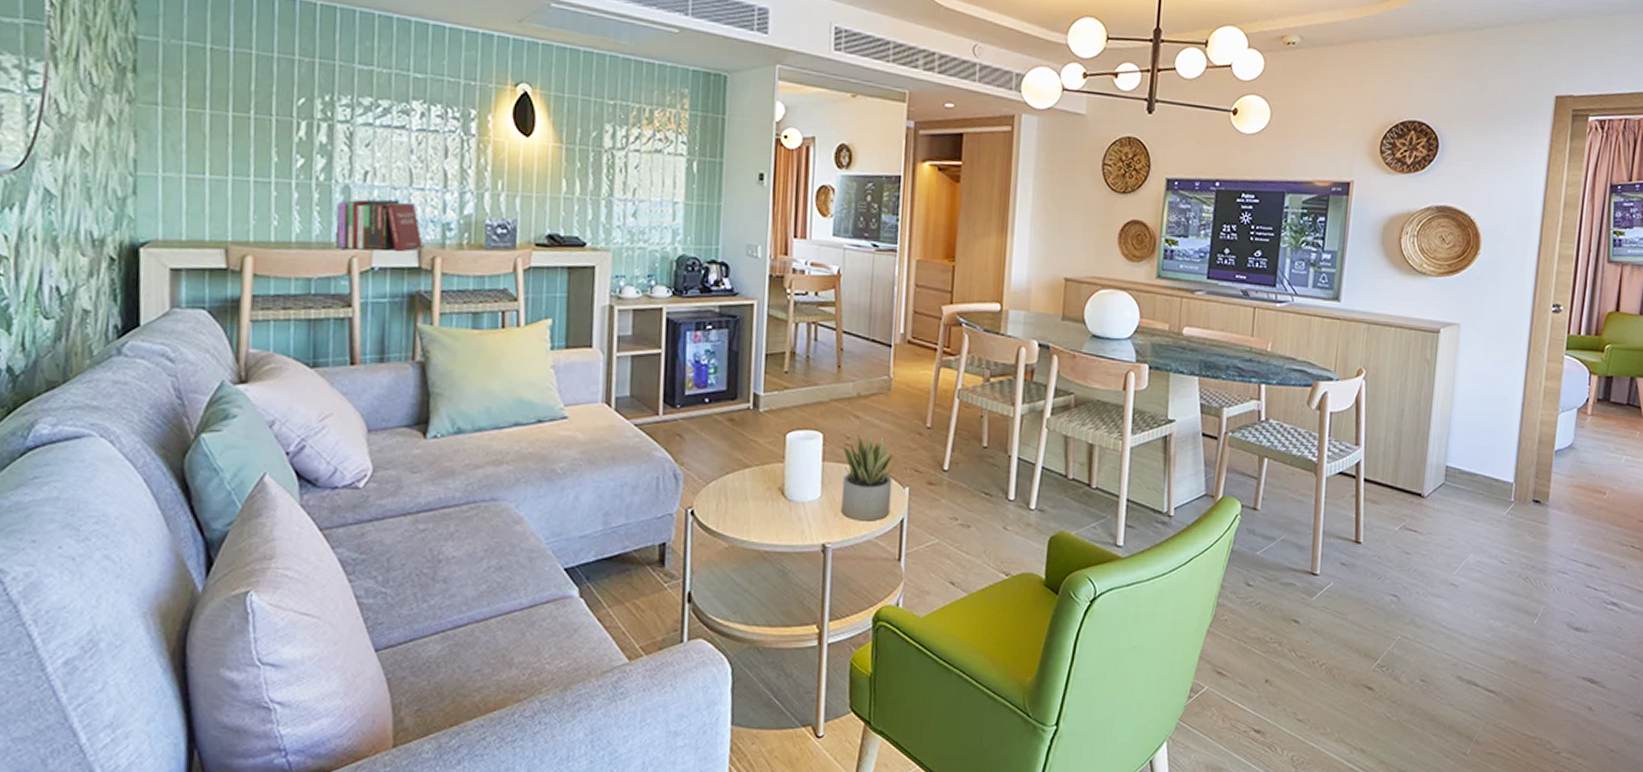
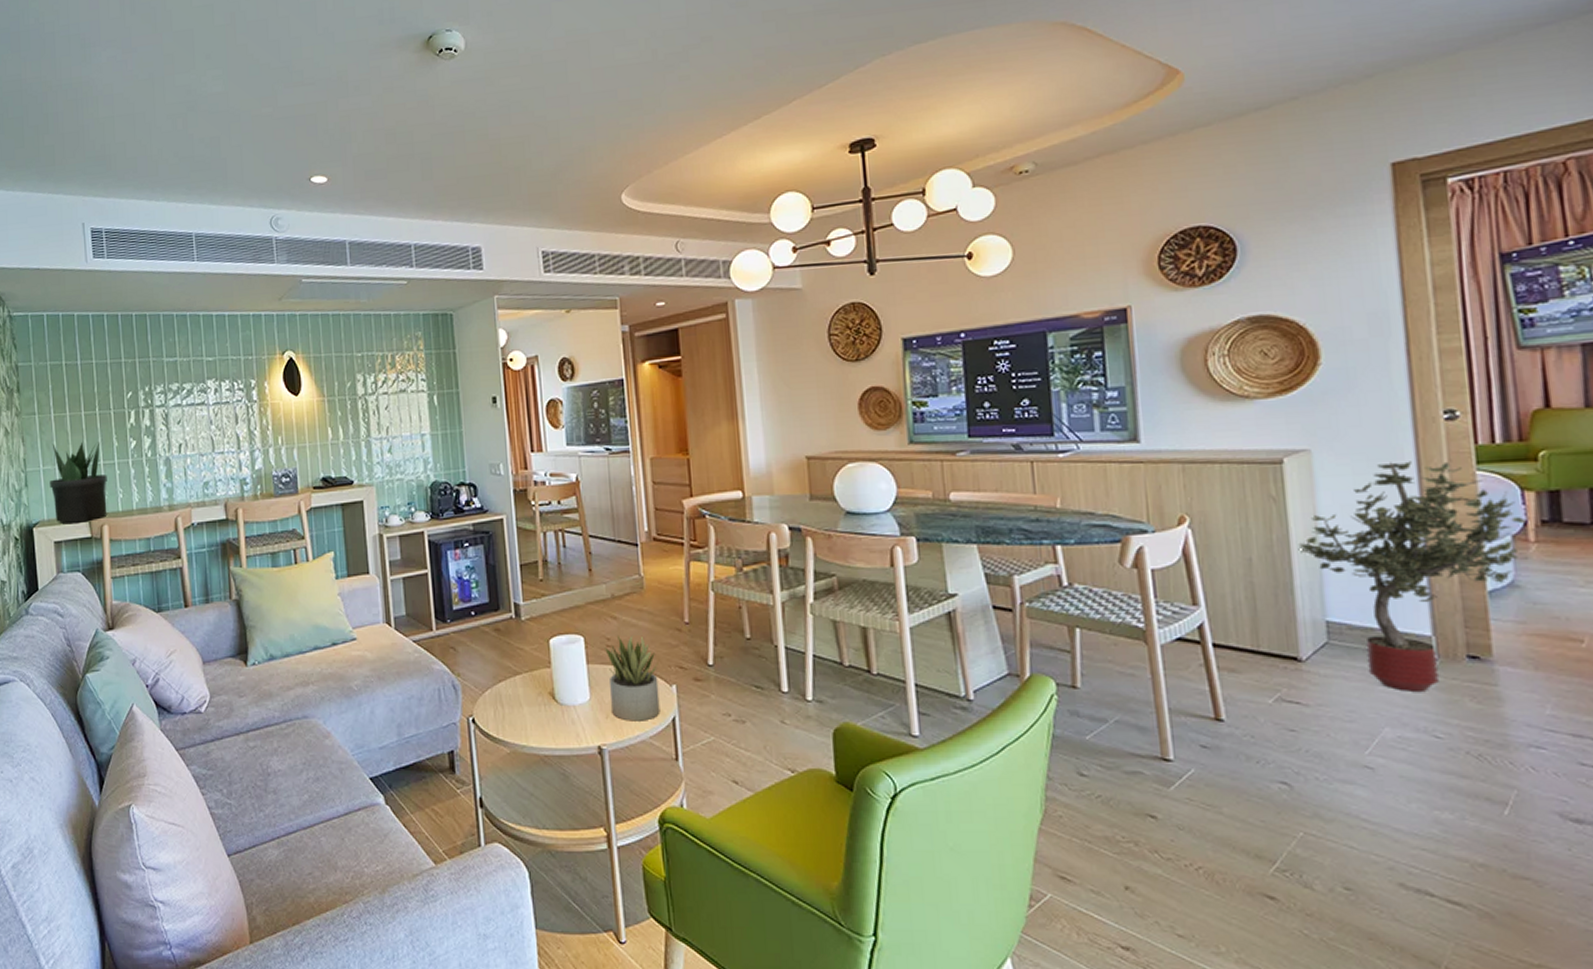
planter: none [171,145,258,250] -> present [49,441,107,525]
books: present [335,199,423,252] -> none [162,464,227,511]
potted tree: none [1437,341,1588,526] -> present [1298,461,1526,691]

